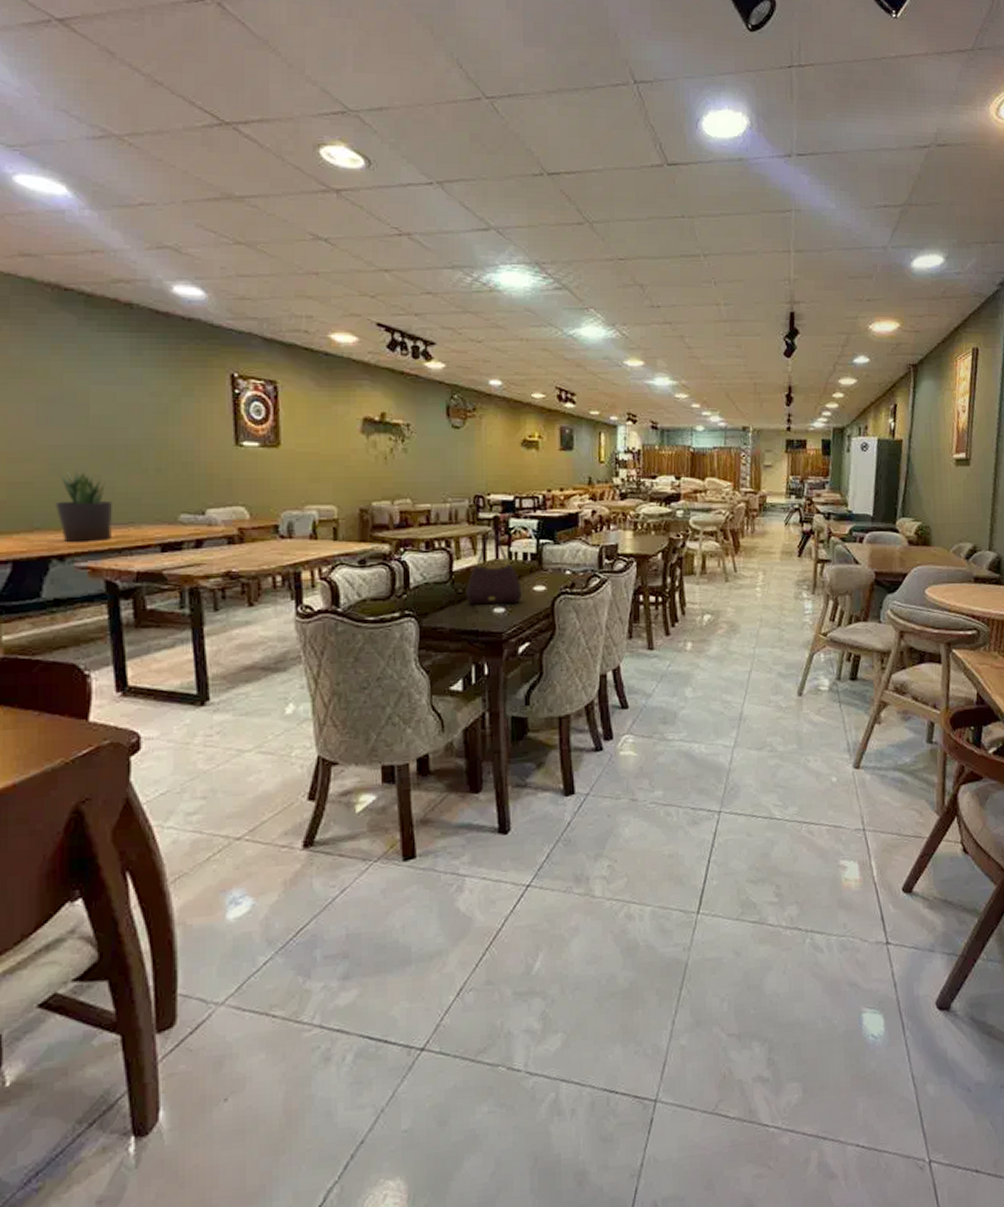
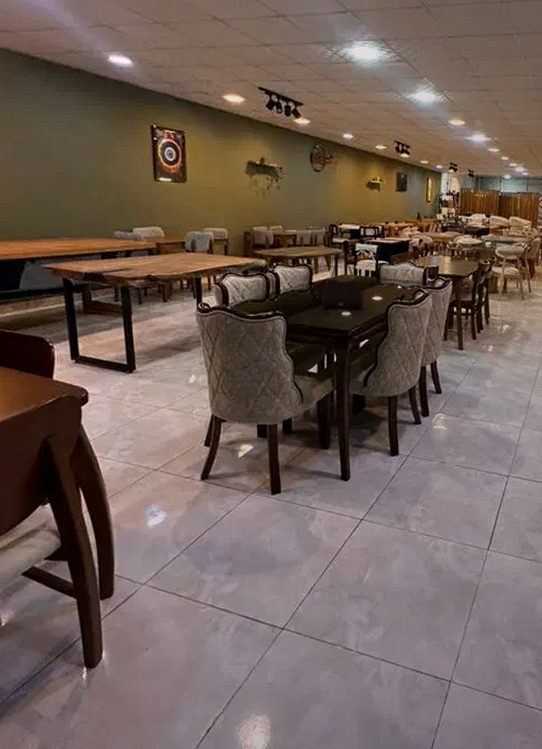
planter: present [55,470,112,543] -> none [27,196,67,250]

